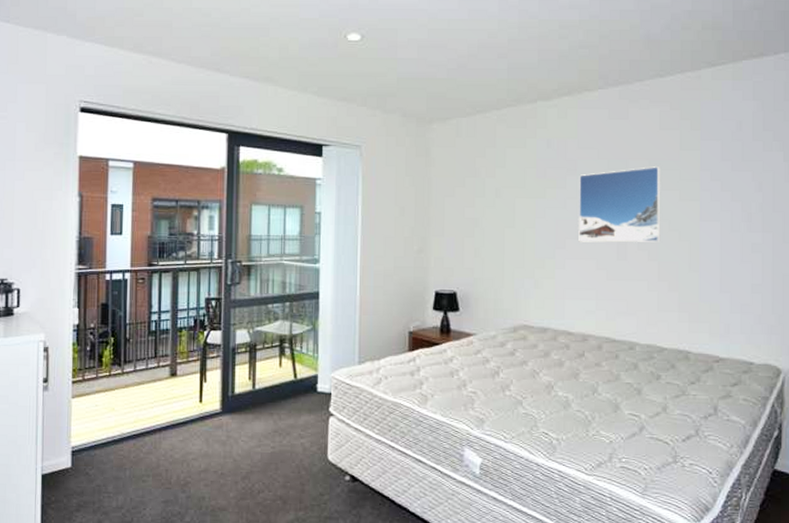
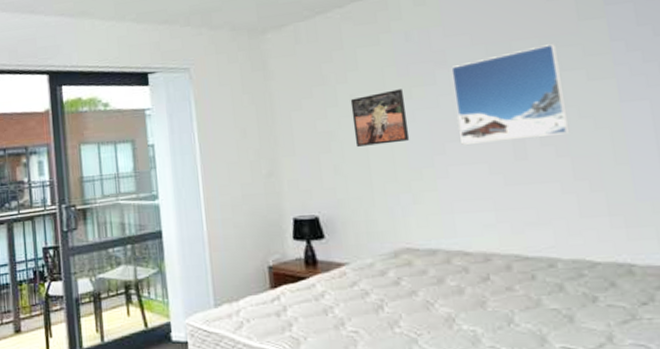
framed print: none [495,189,540,235] -> present [350,89,410,147]

